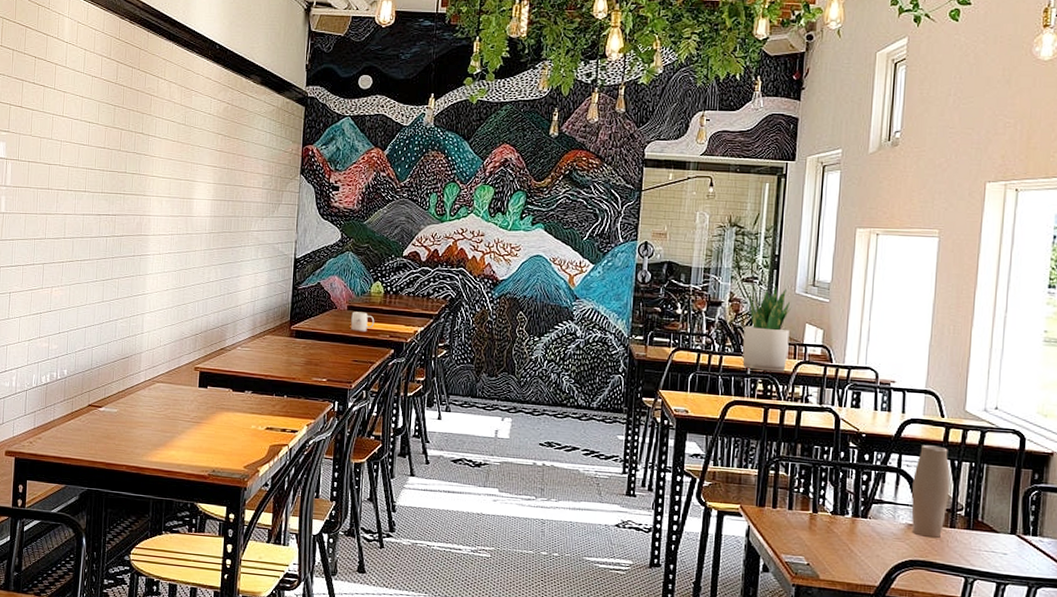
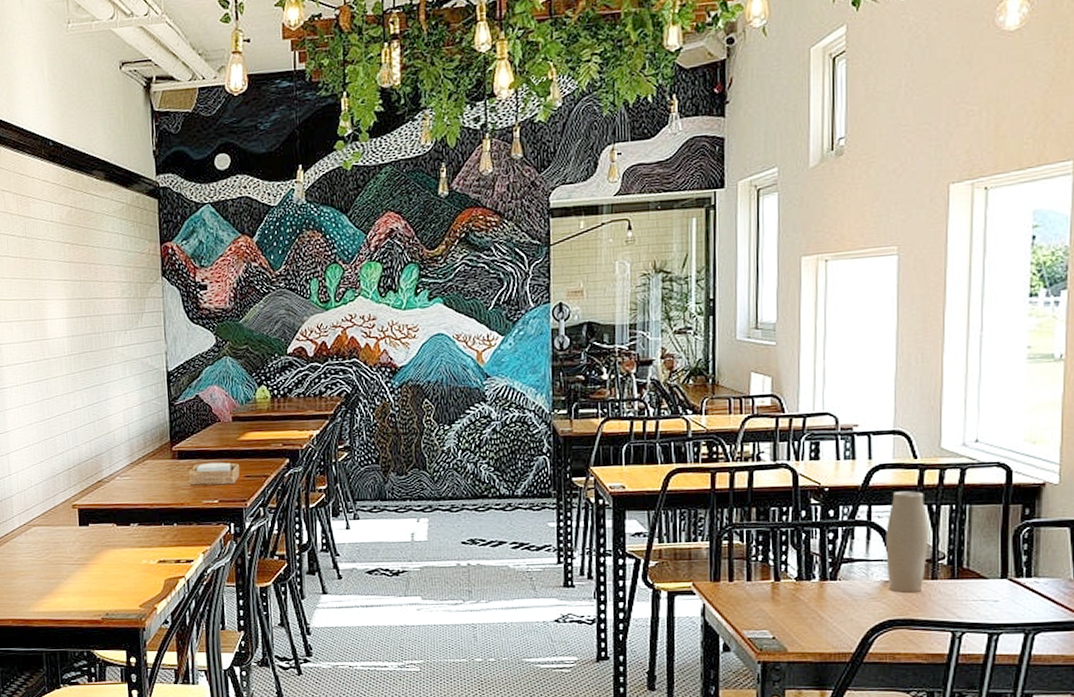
napkin holder: none [302,344,350,367] -> present [188,462,240,486]
mug: present [351,311,375,332] -> none [237,421,264,445]
planter: present [742,286,792,372] -> none [681,335,734,432]

